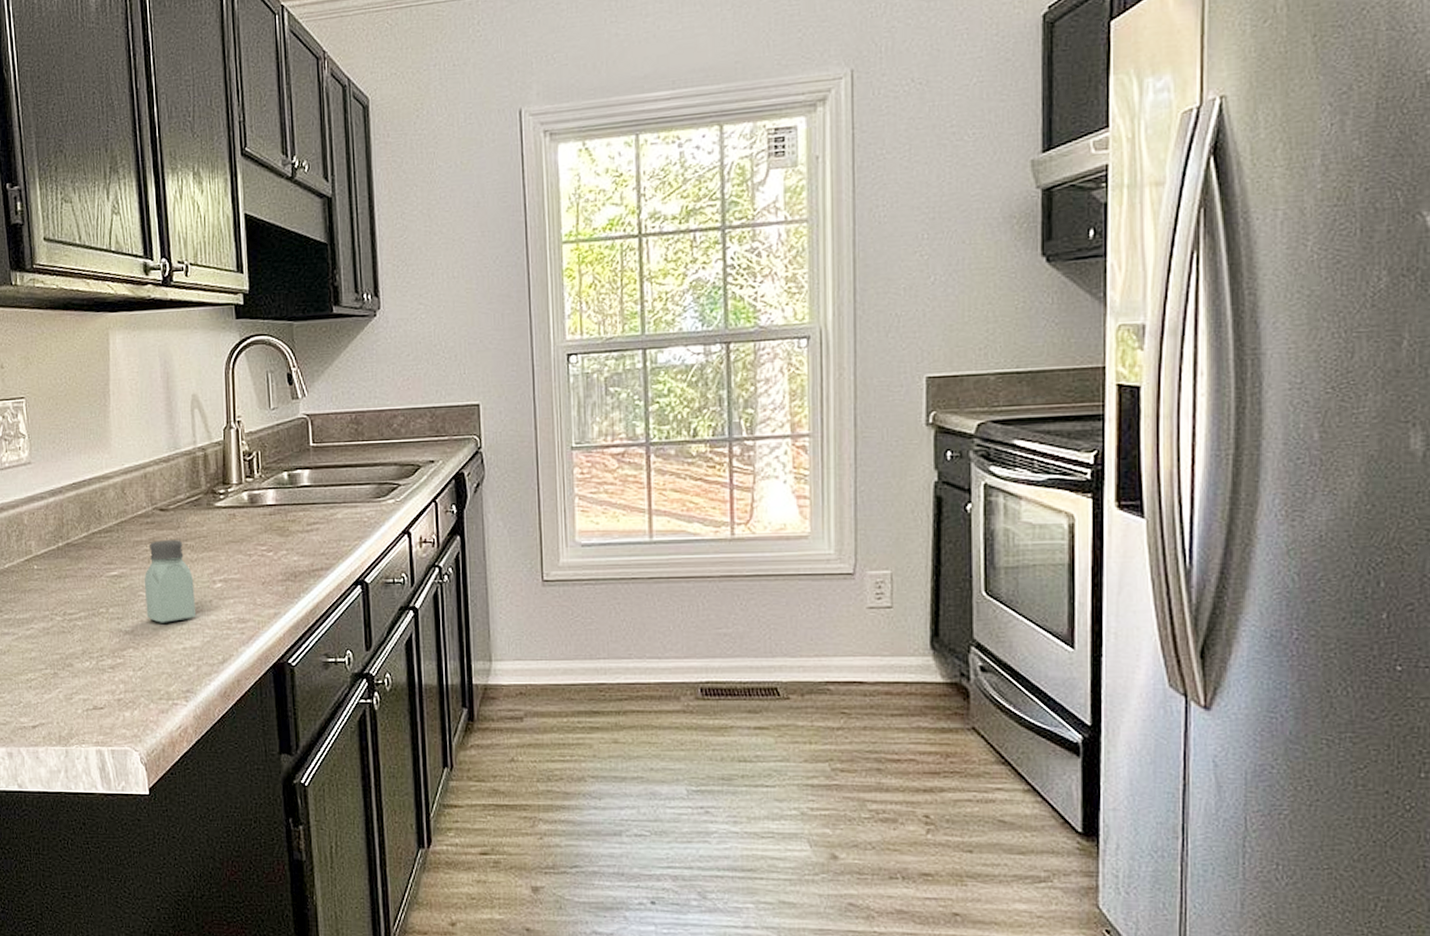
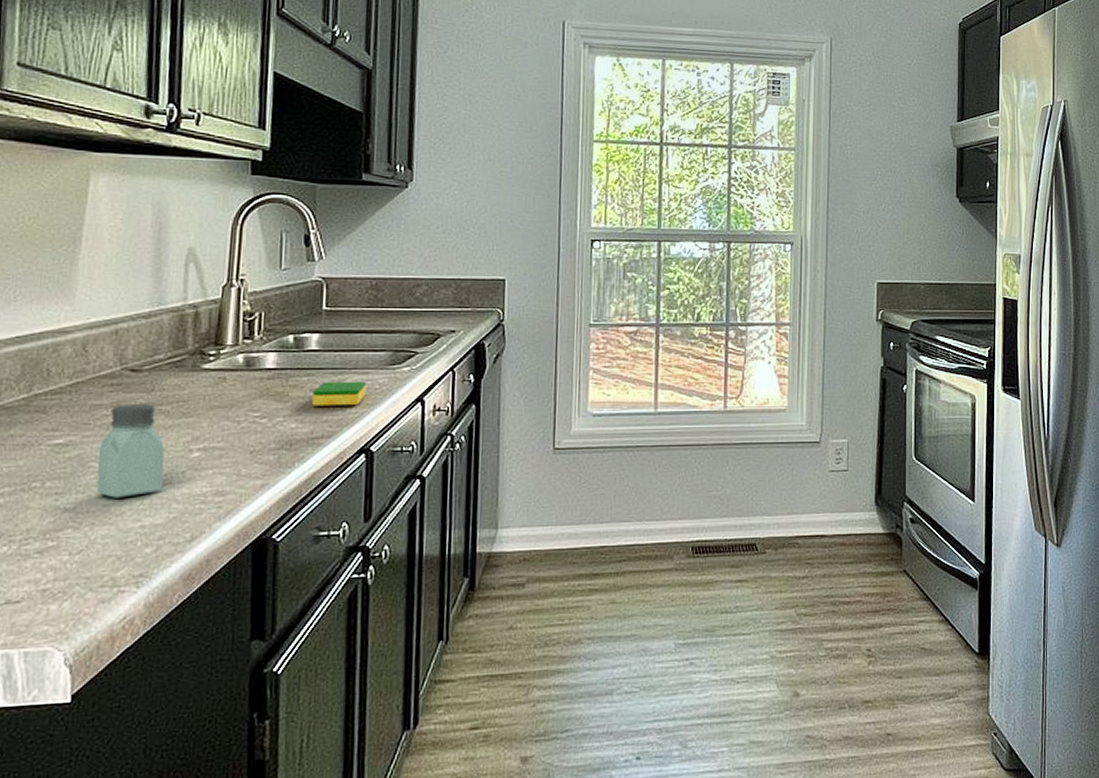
dish sponge: none [309,515,356,540] -> present [312,381,367,406]

